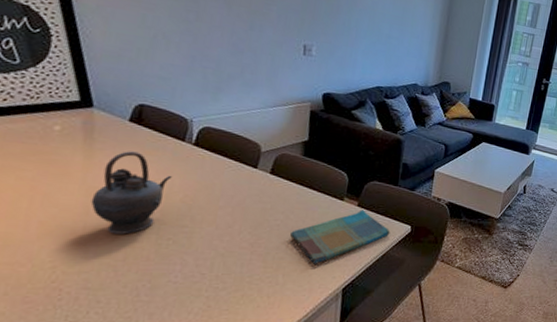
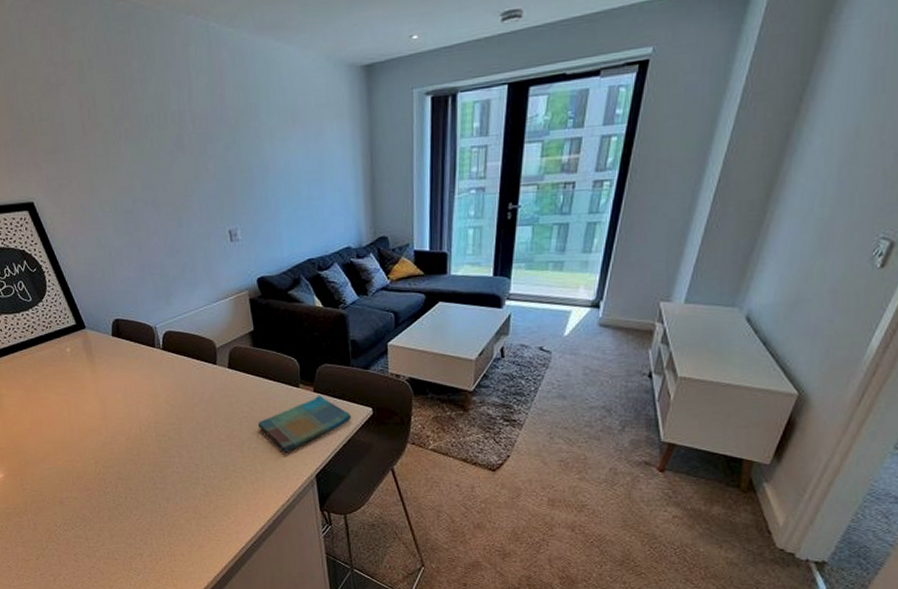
teapot: present [90,151,173,234] -> none [104,362,154,434]

